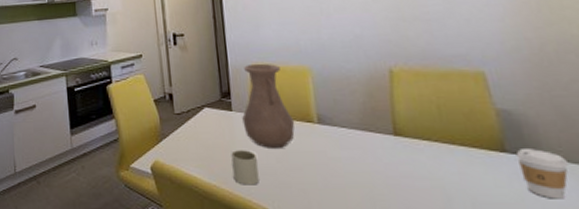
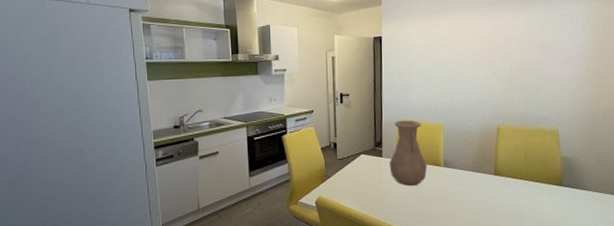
mug: present [231,150,259,185] -> none [379,187,398,214]
coffee cup: present [516,149,568,199] -> none [568,183,597,217]

